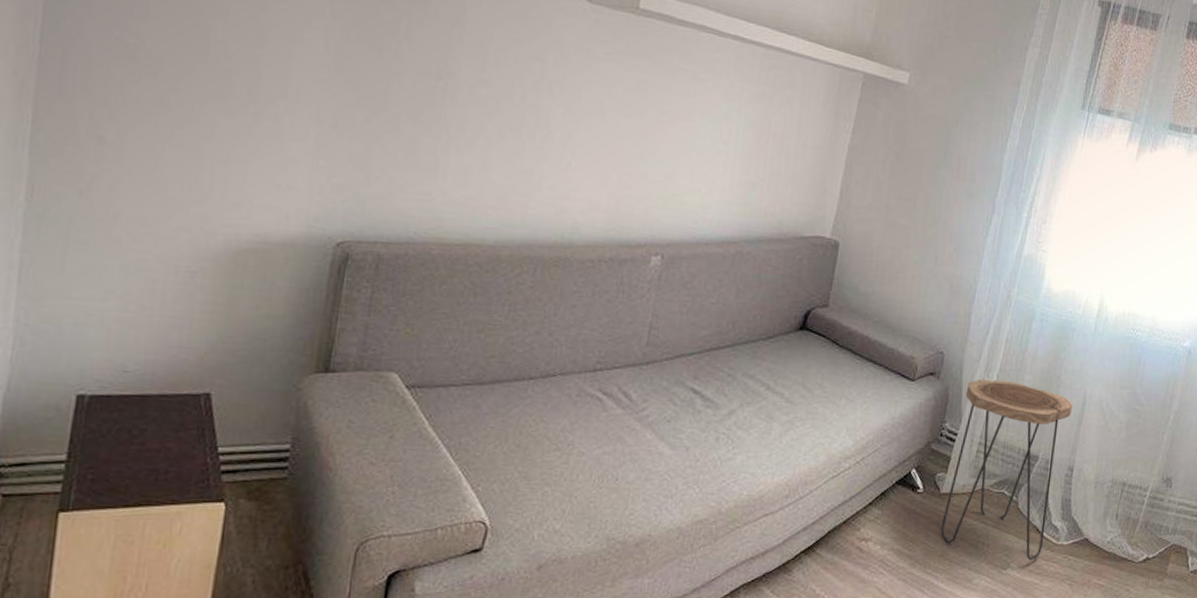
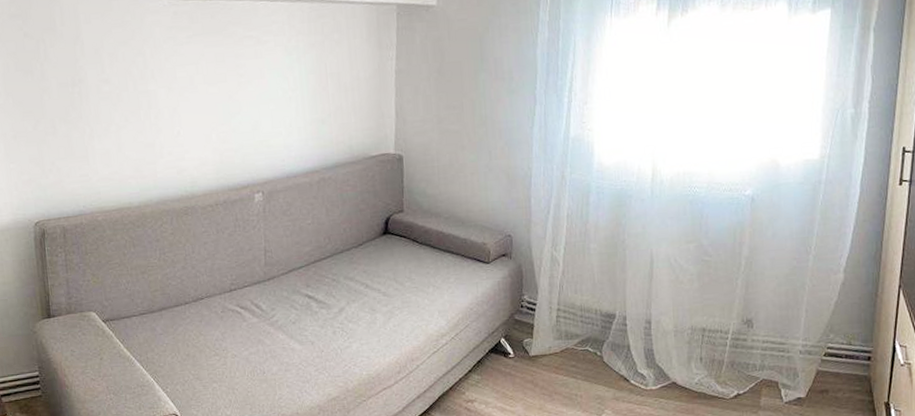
side table: present [940,378,1072,561] -> none [535,251,641,406]

